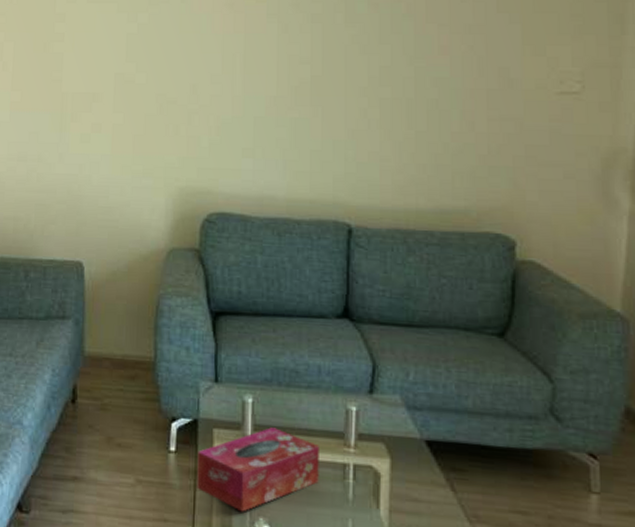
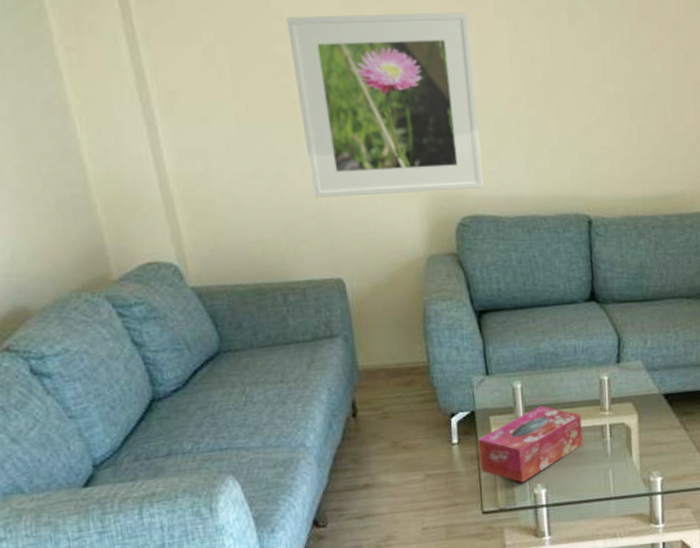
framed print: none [67,16,239,186] -> present [286,12,484,198]

